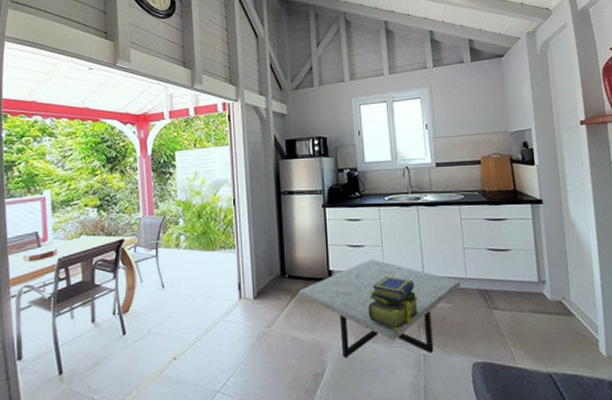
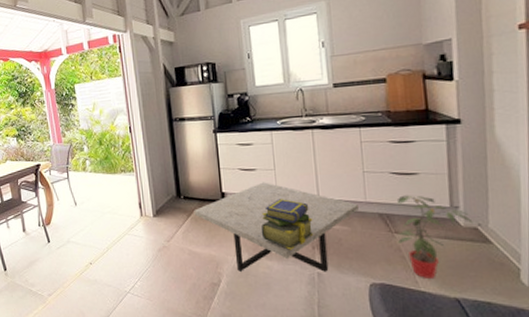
potted plant: none [493,270,558,354] -> present [396,195,473,278]

